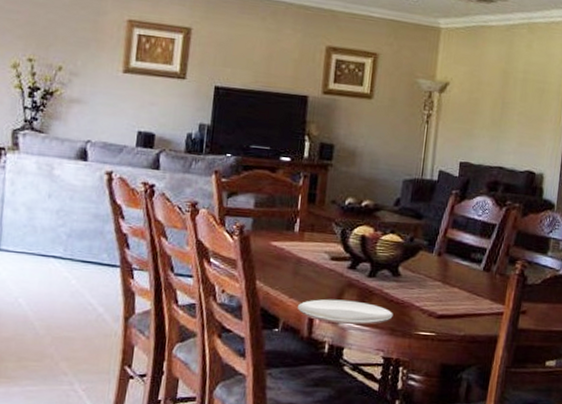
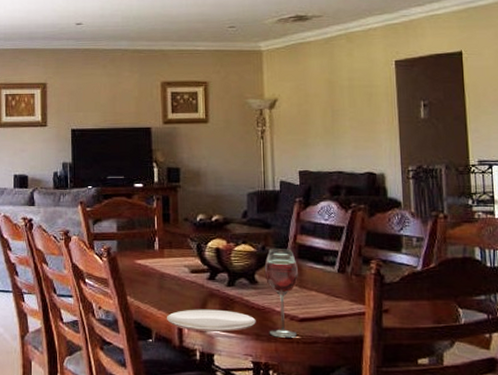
wineglass: none [404,240,444,334] -> present [264,248,298,338]

